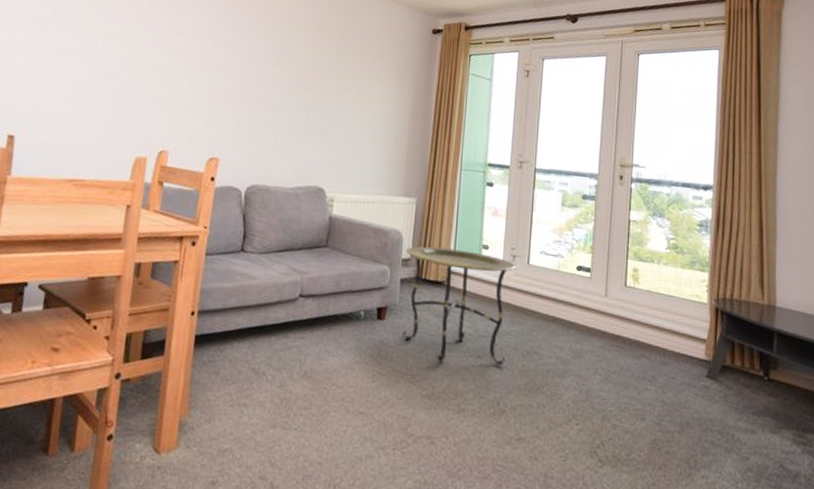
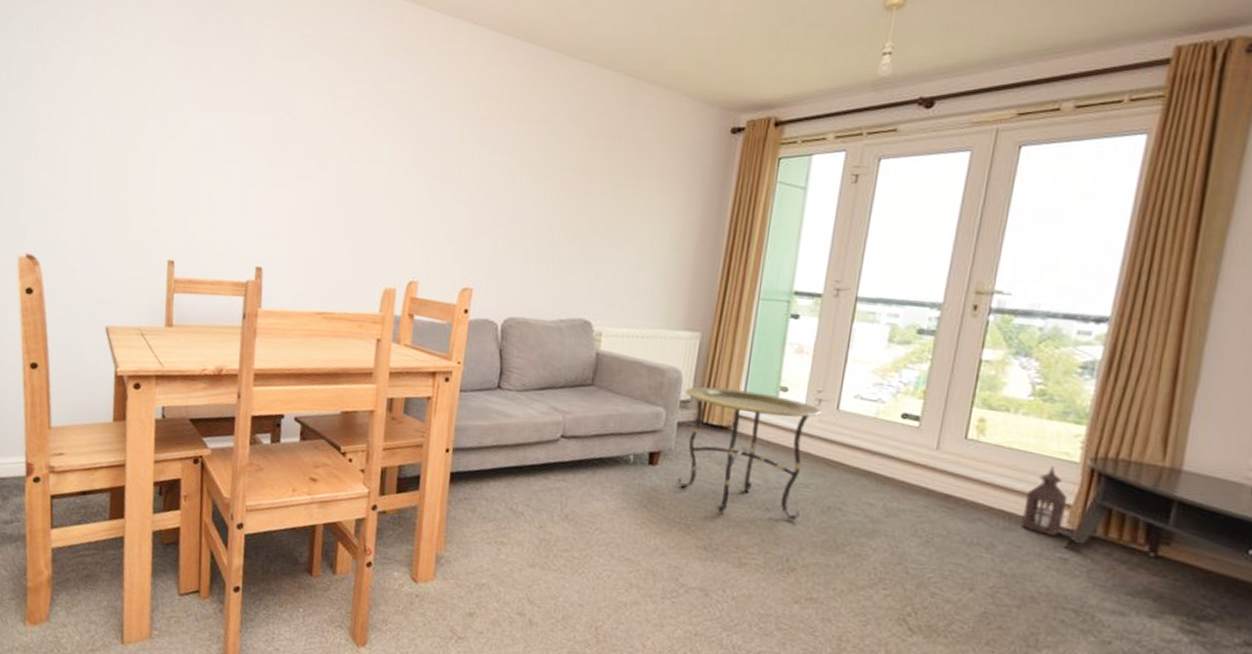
lantern: none [673,307,703,367] -> present [1021,466,1068,536]

